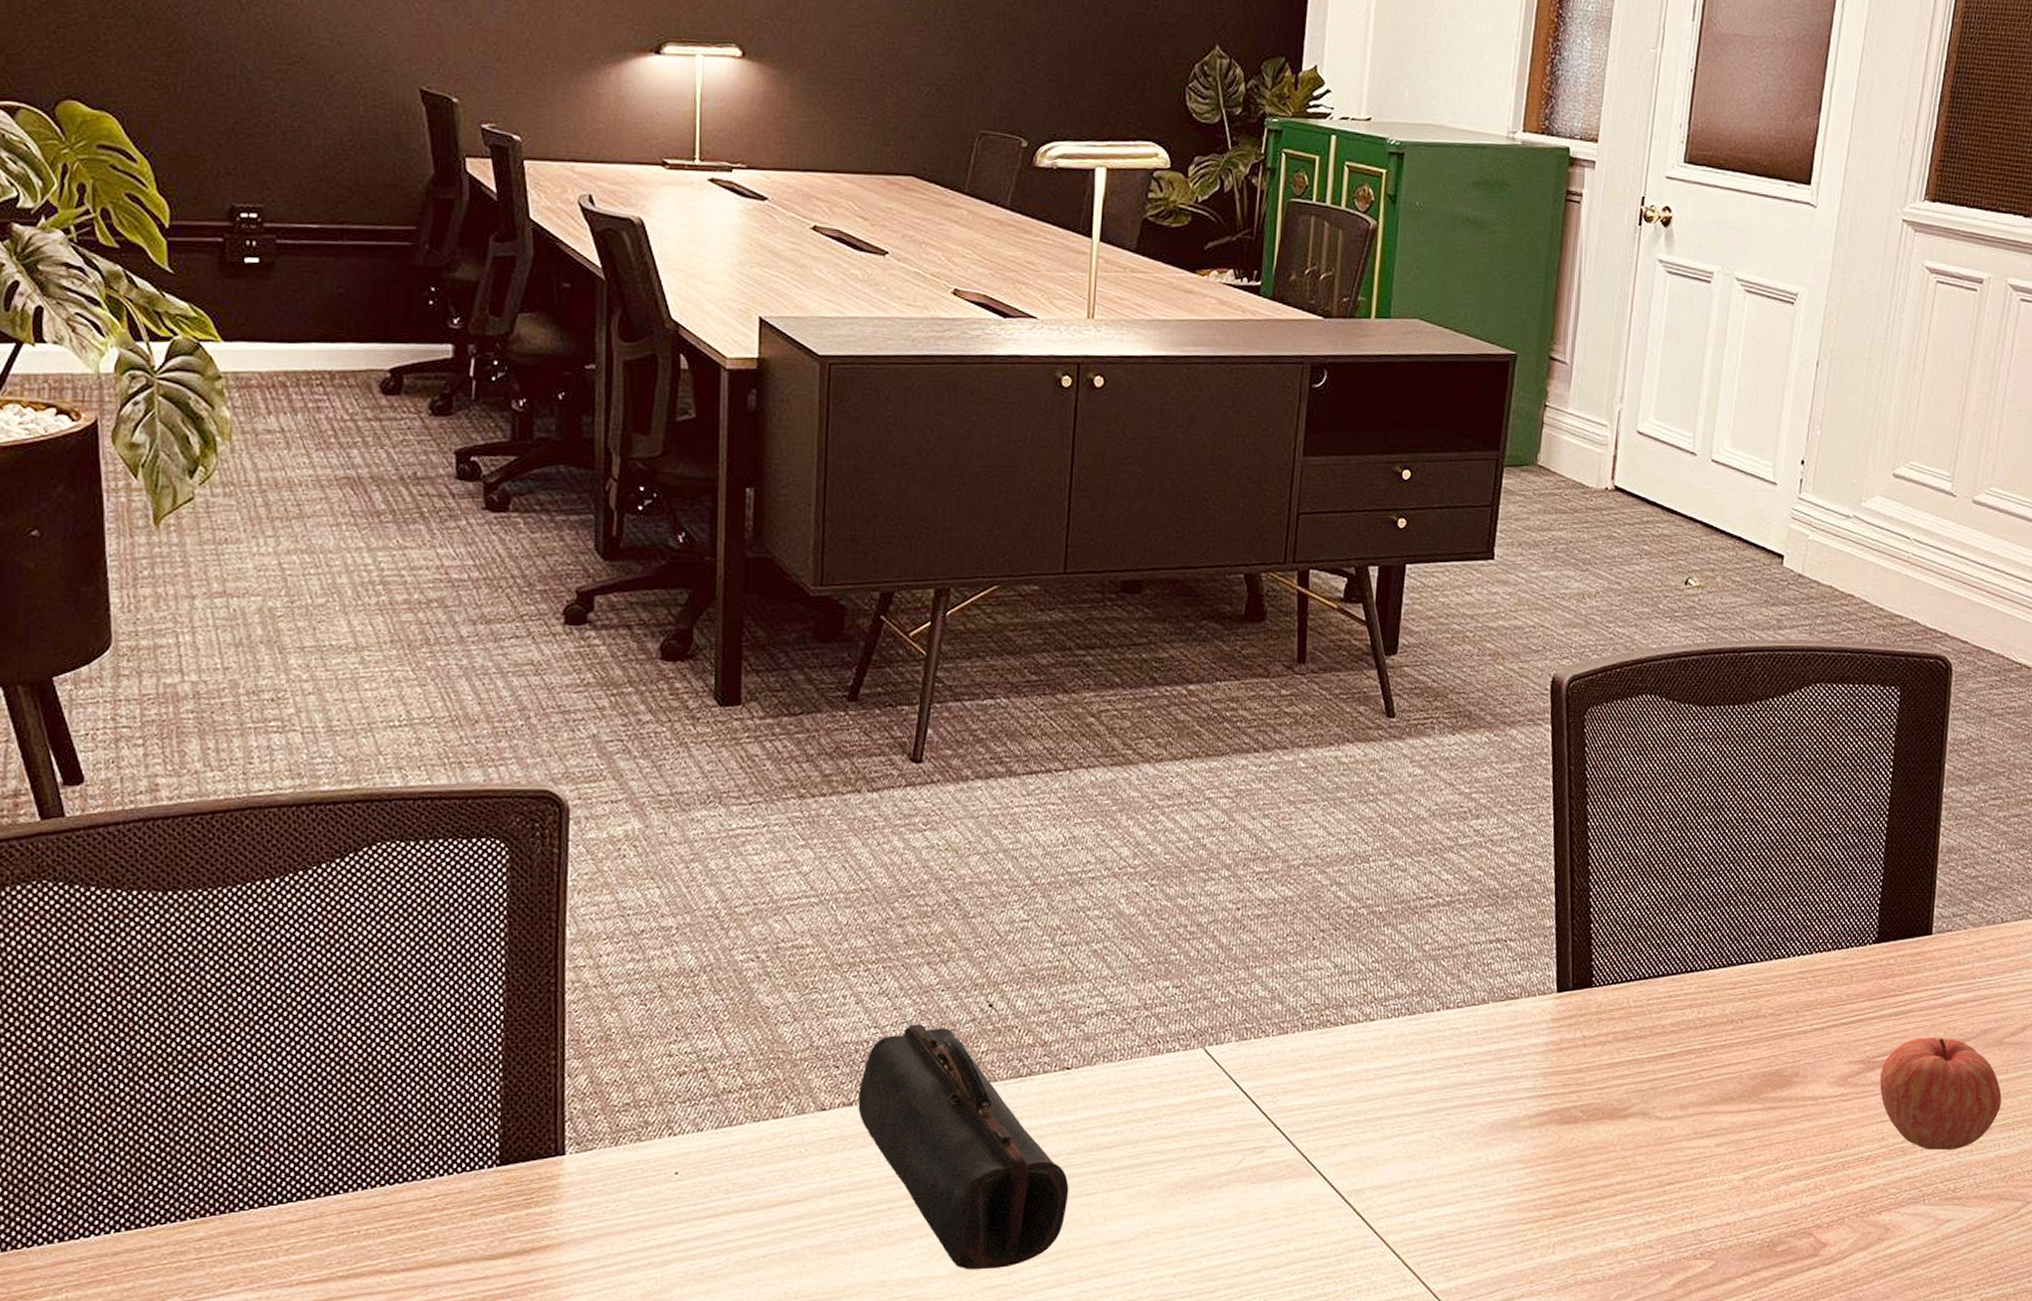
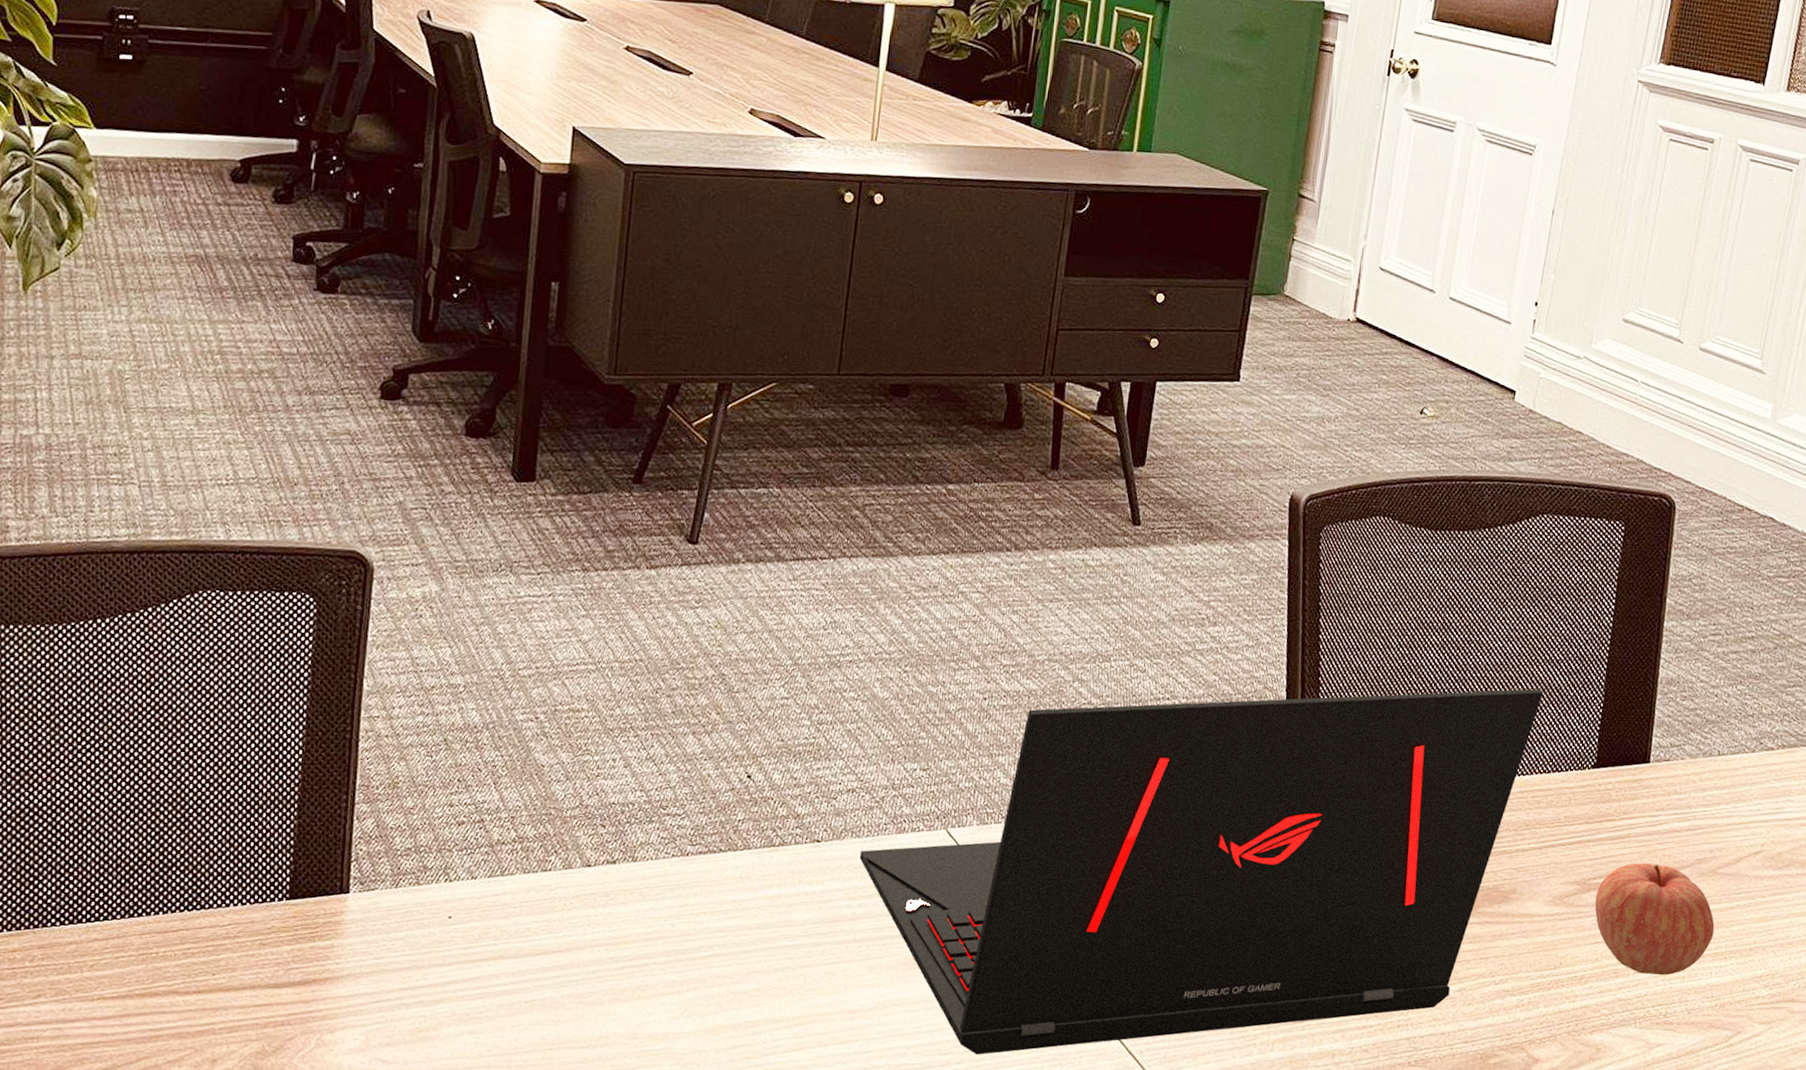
pencil case: present [858,1024,1069,1270] -> none [621,790,814,1029]
laptop: none [1113,864,1822,1279] -> present [859,688,1544,1055]

